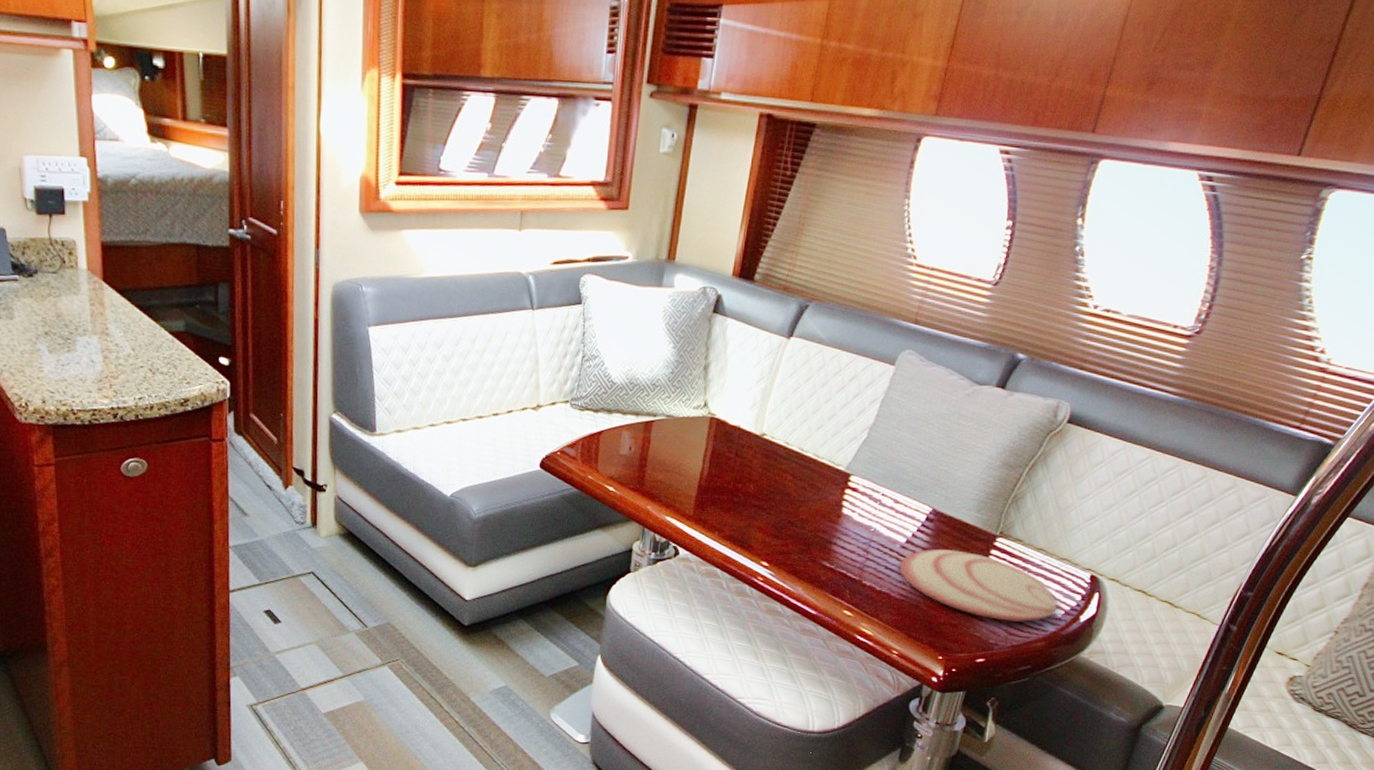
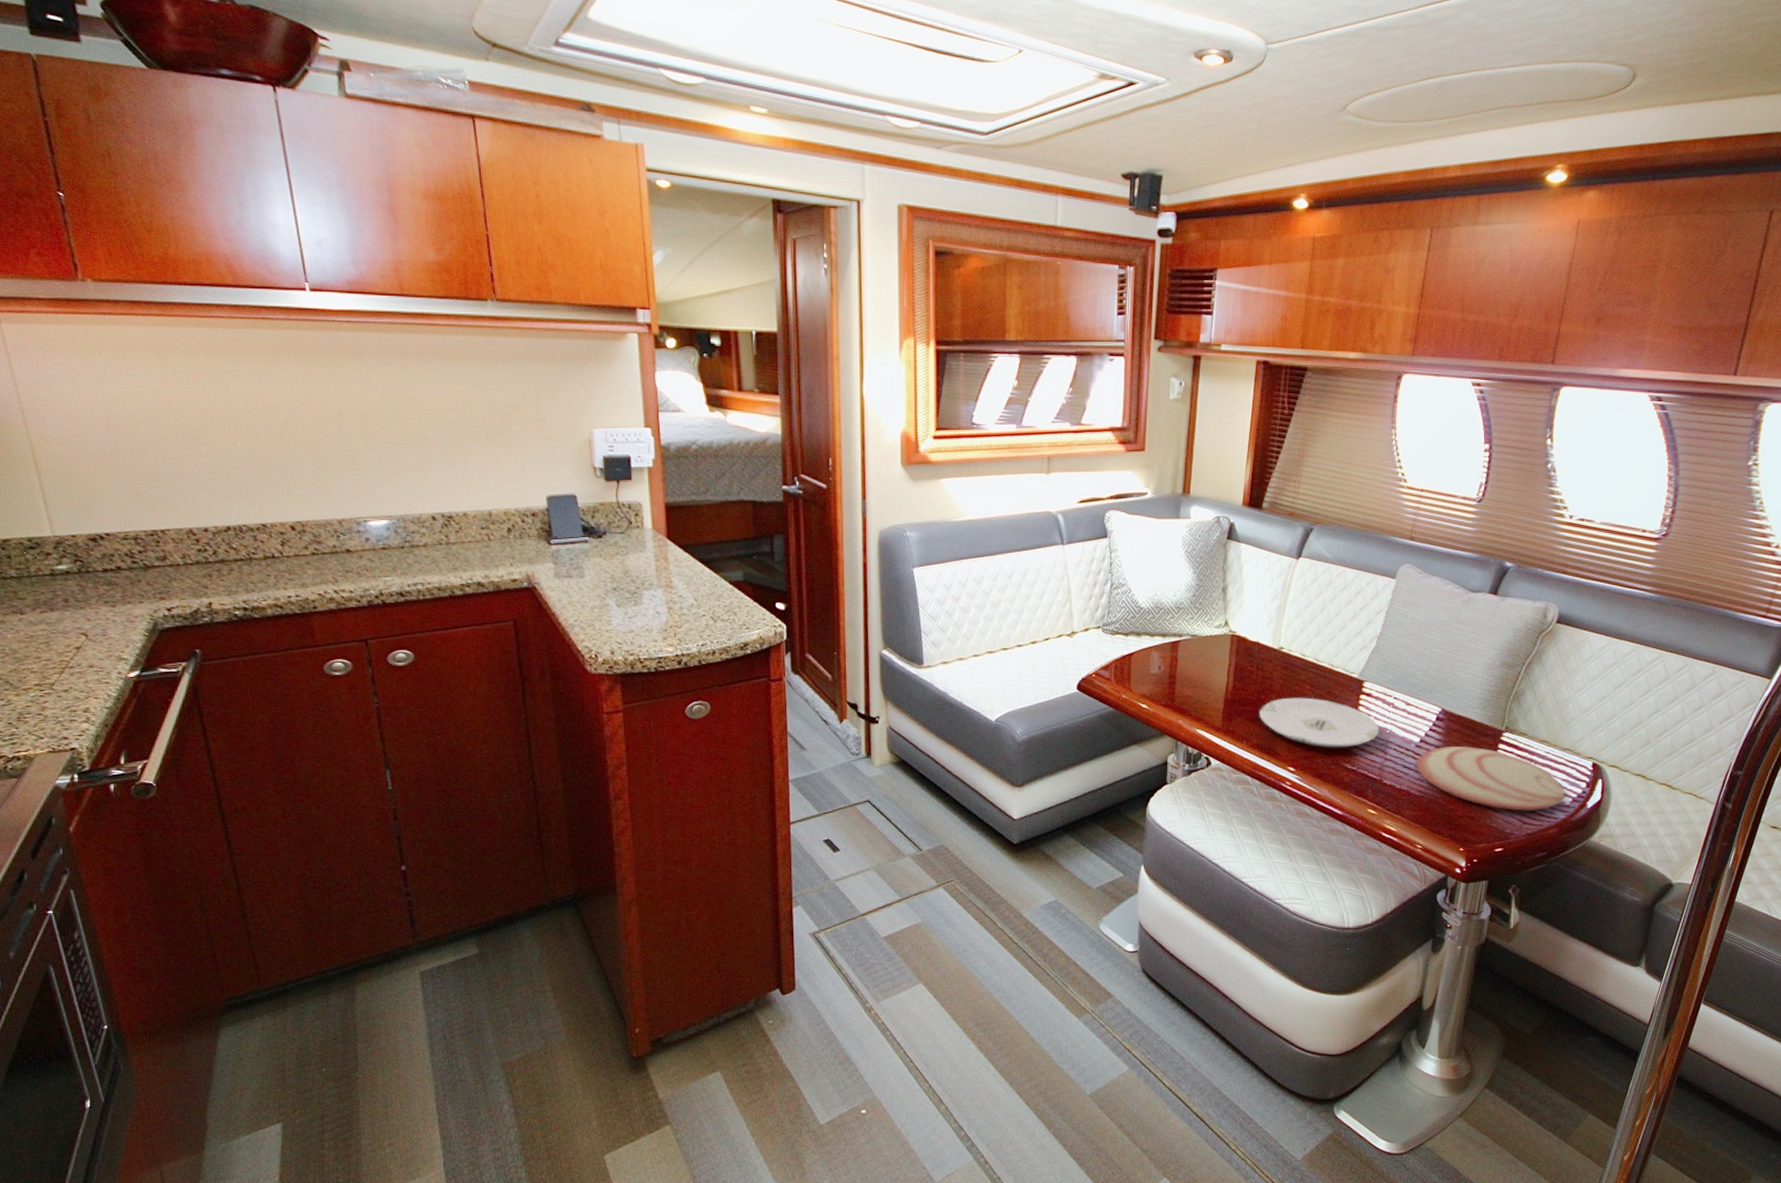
plate: none [735,488,864,545] -> present [1260,697,1380,748]

